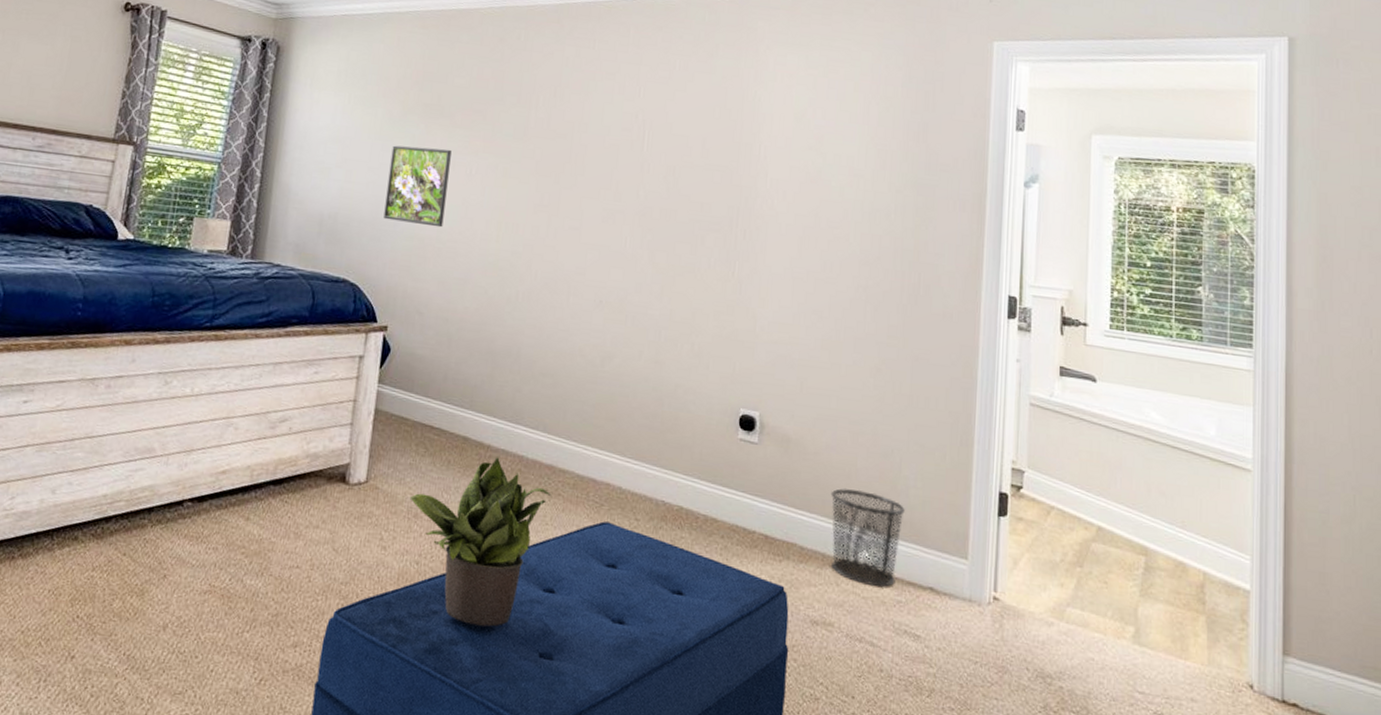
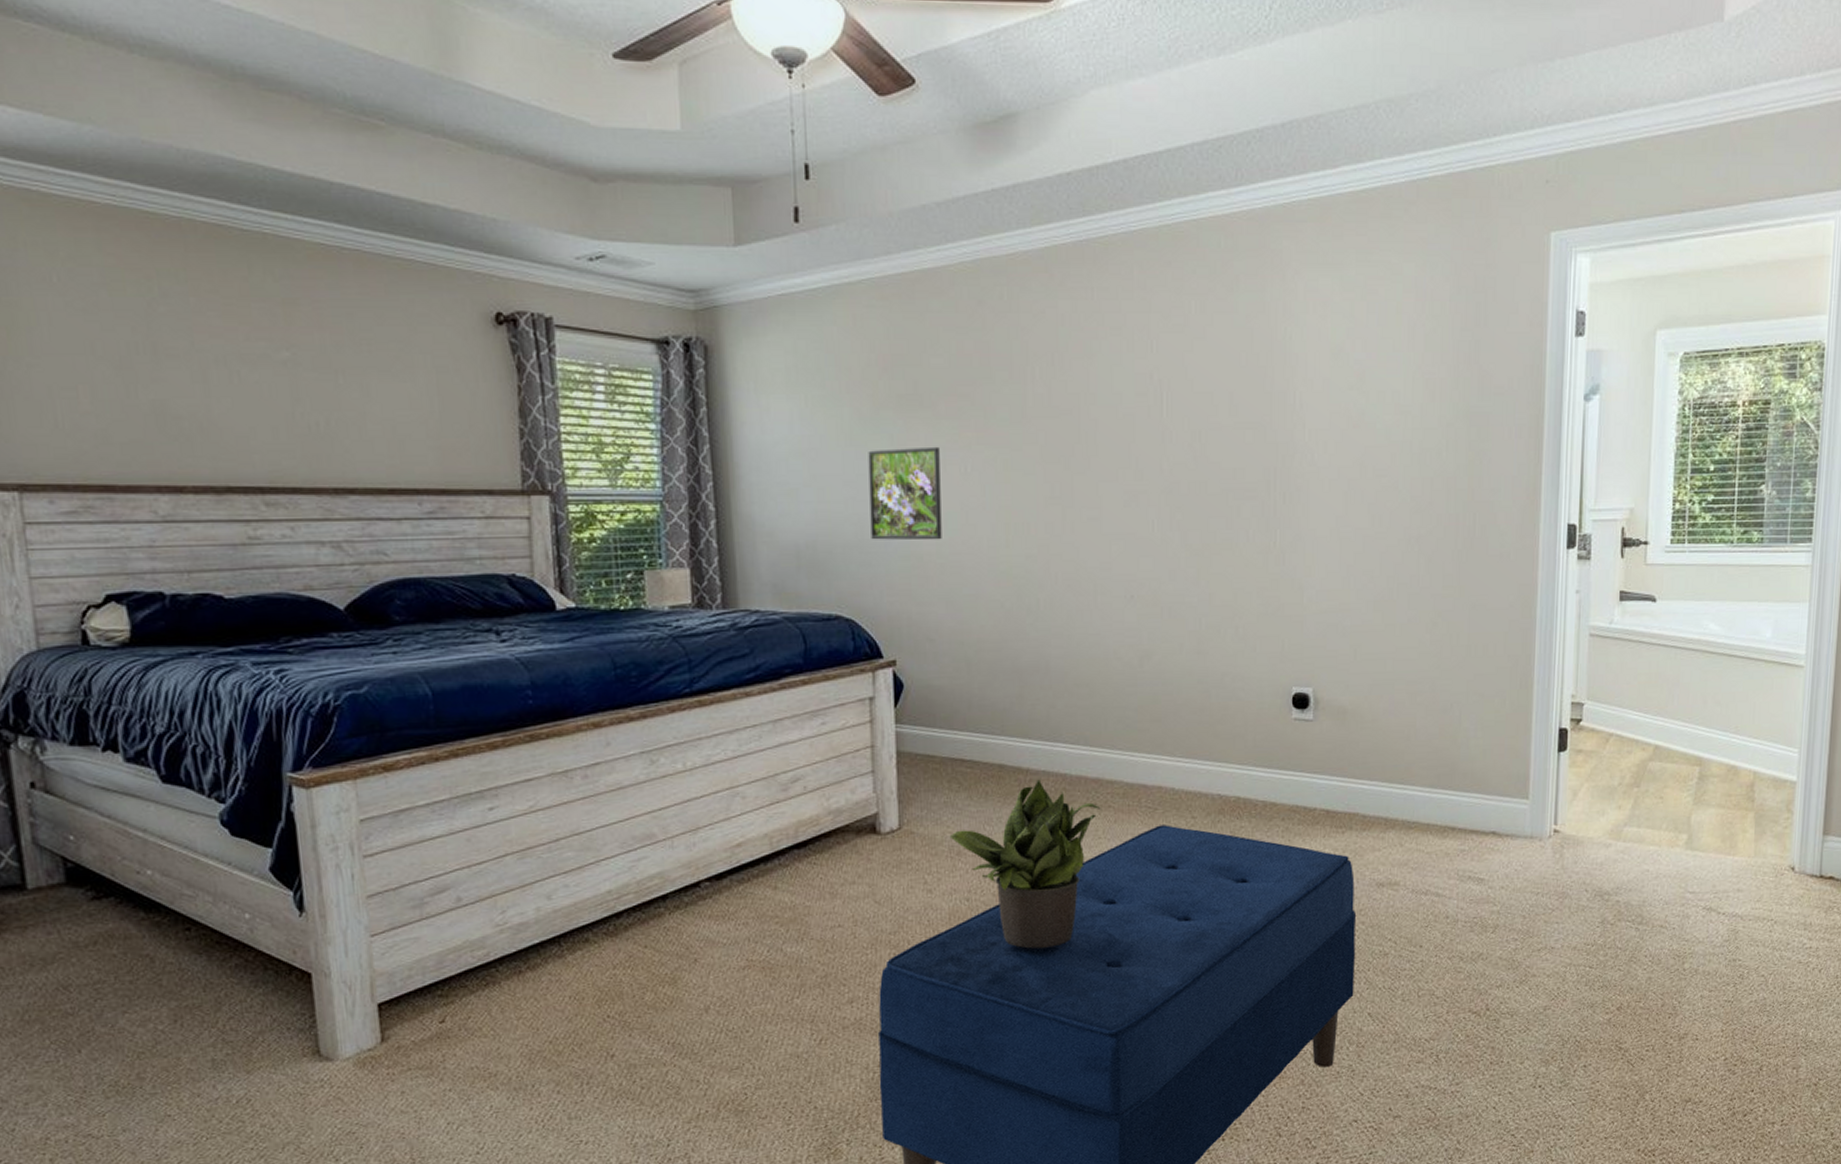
waste bin: present [830,488,905,588] -> none [1390,750,1466,841]

